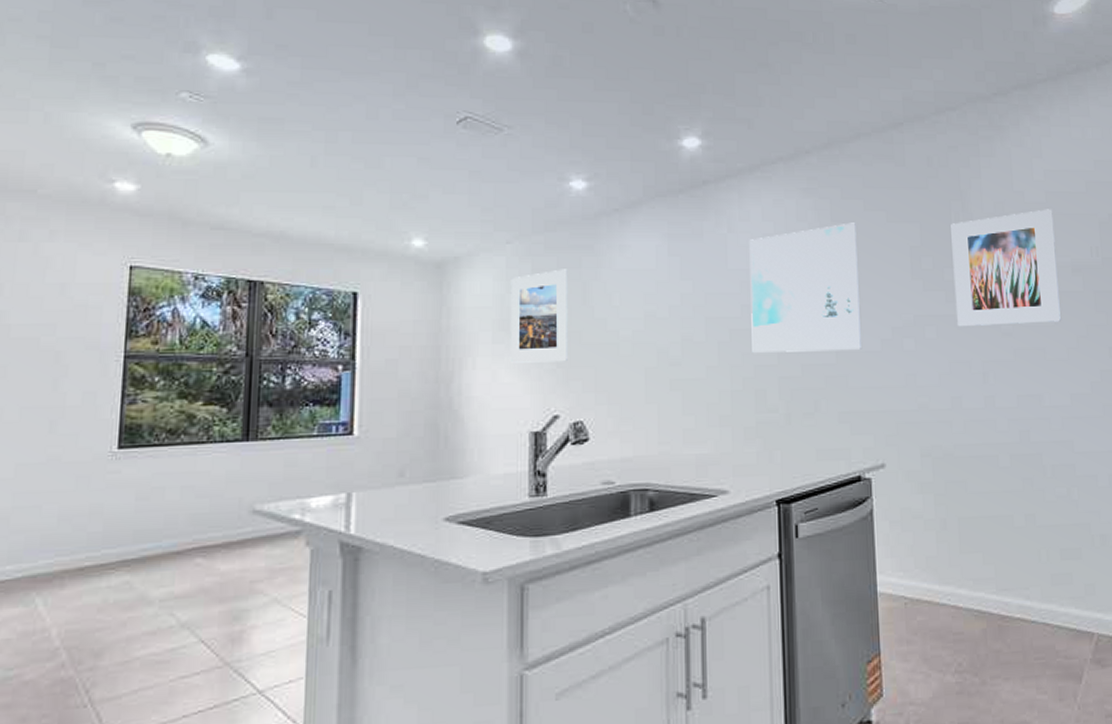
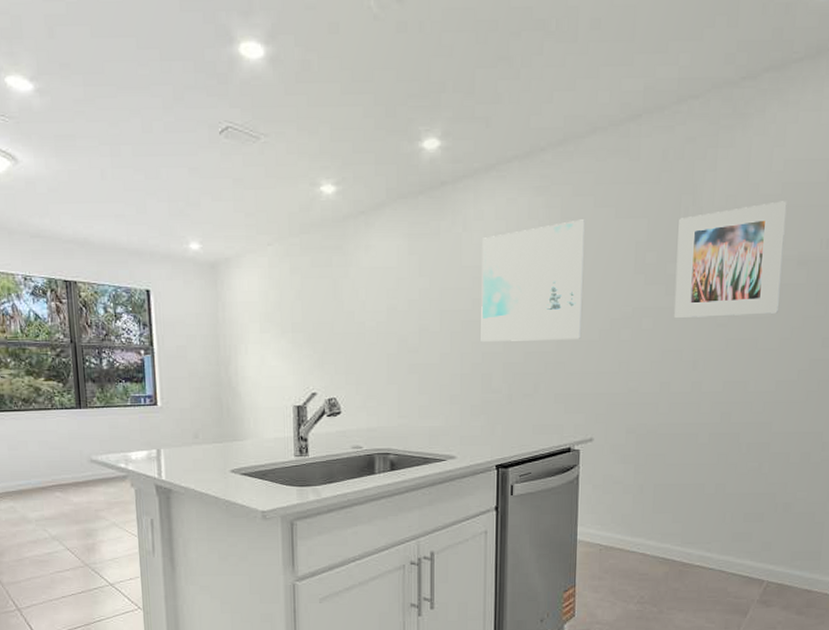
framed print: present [510,269,568,363] -> none [272,268,322,349]

